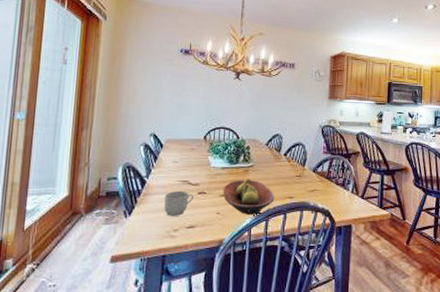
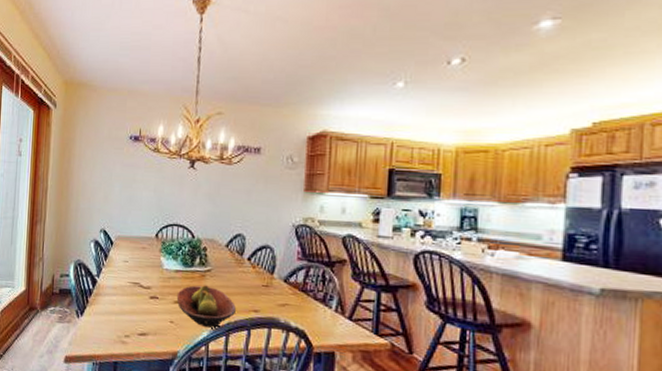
mug: present [164,190,193,217] -> none [115,293,145,321]

